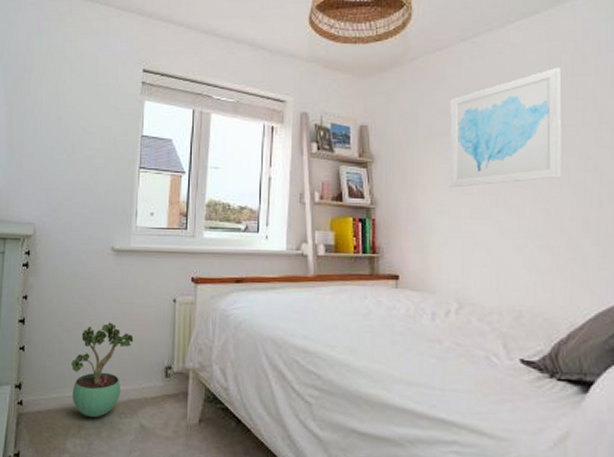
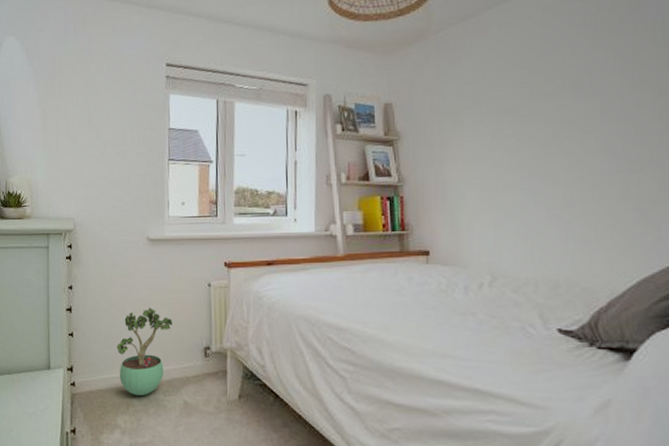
wall art: present [448,67,562,188] -> none [477,27,599,161]

